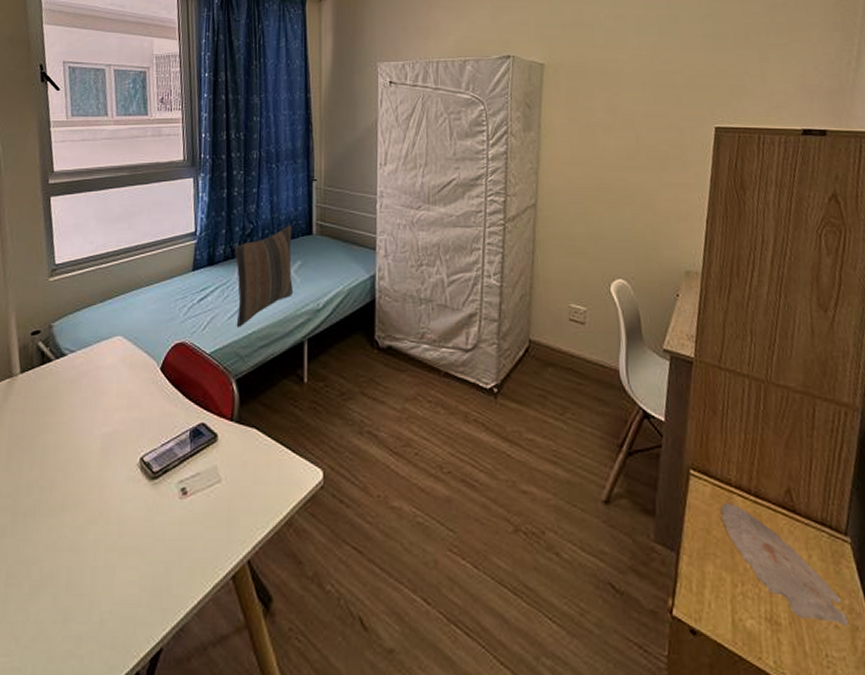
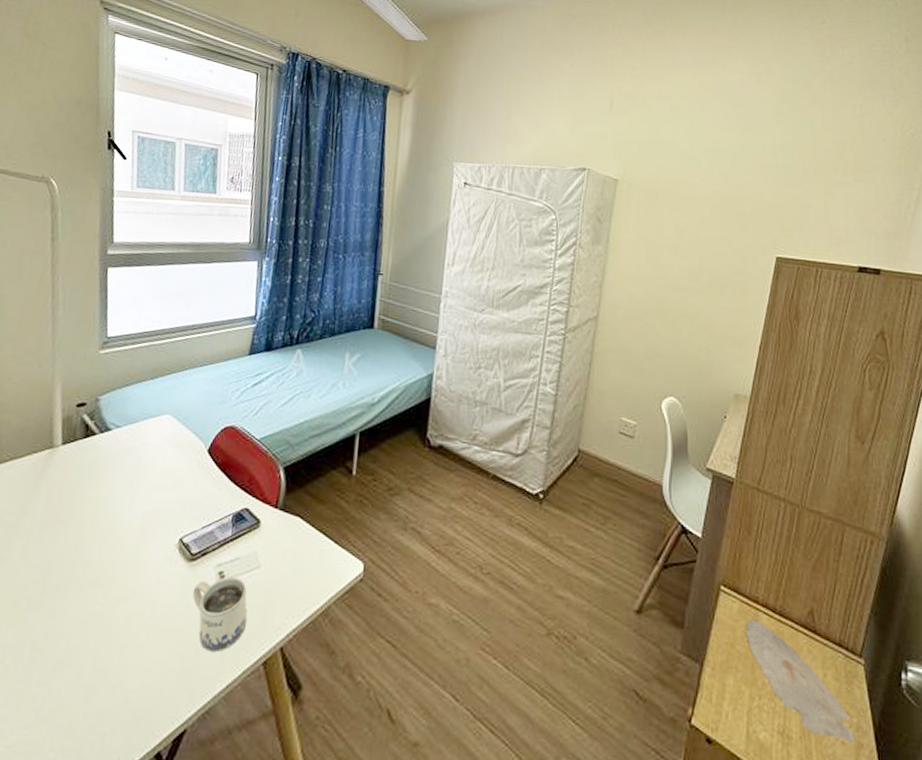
mug: none [157,492,213,568] -> present [192,576,248,652]
pillow: present [235,225,293,327] -> none [289,317,354,415]

